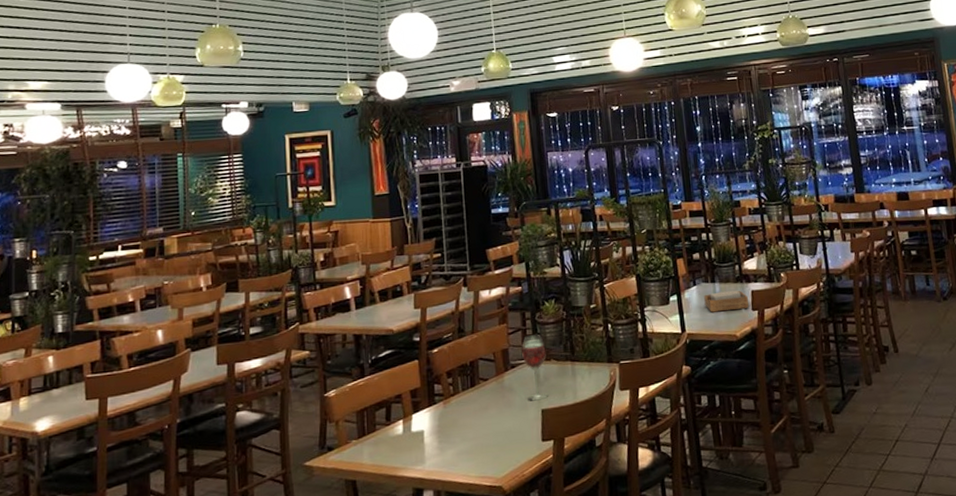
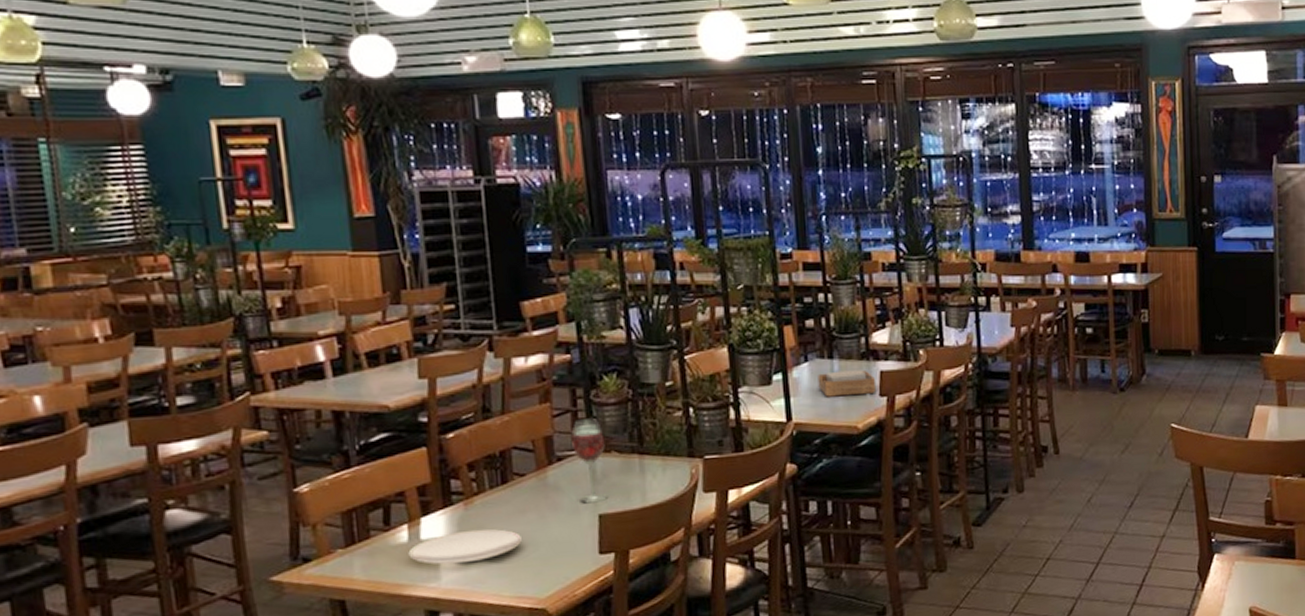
plate: none [402,422,485,452] -> present [408,529,522,565]

